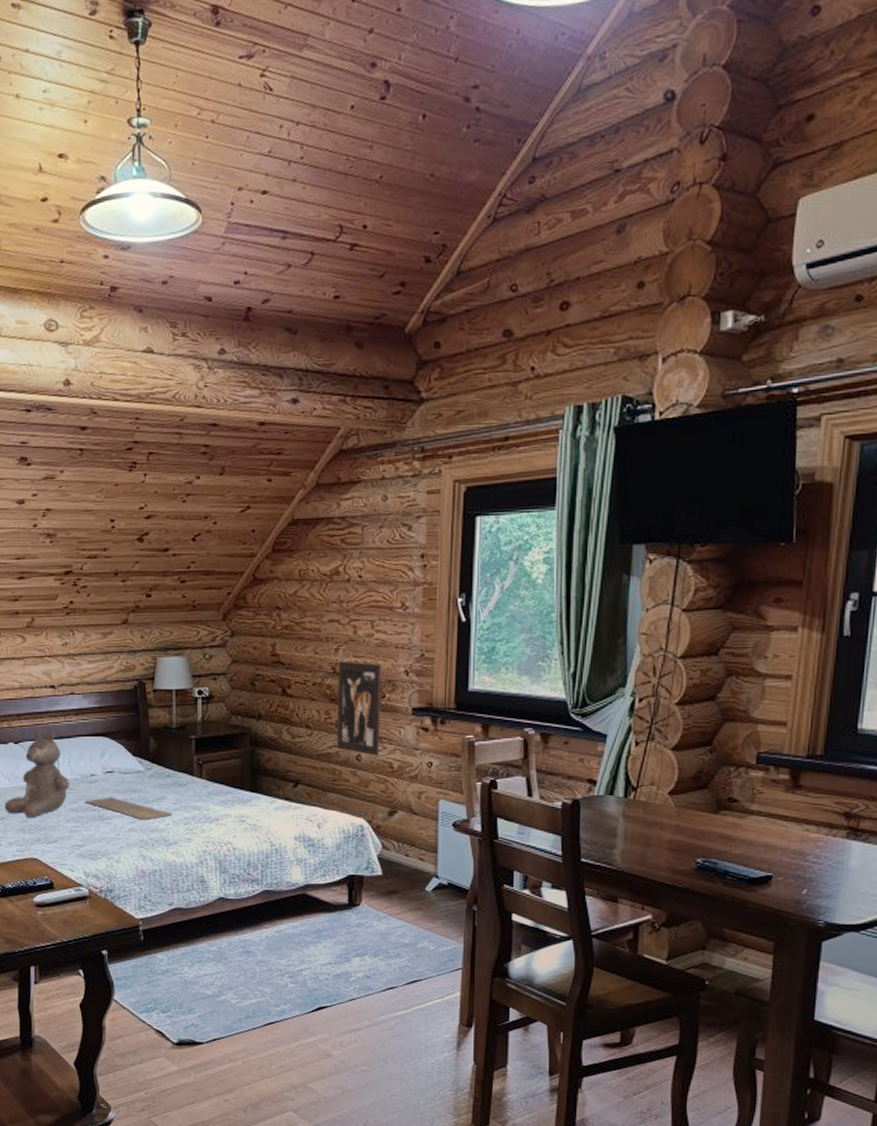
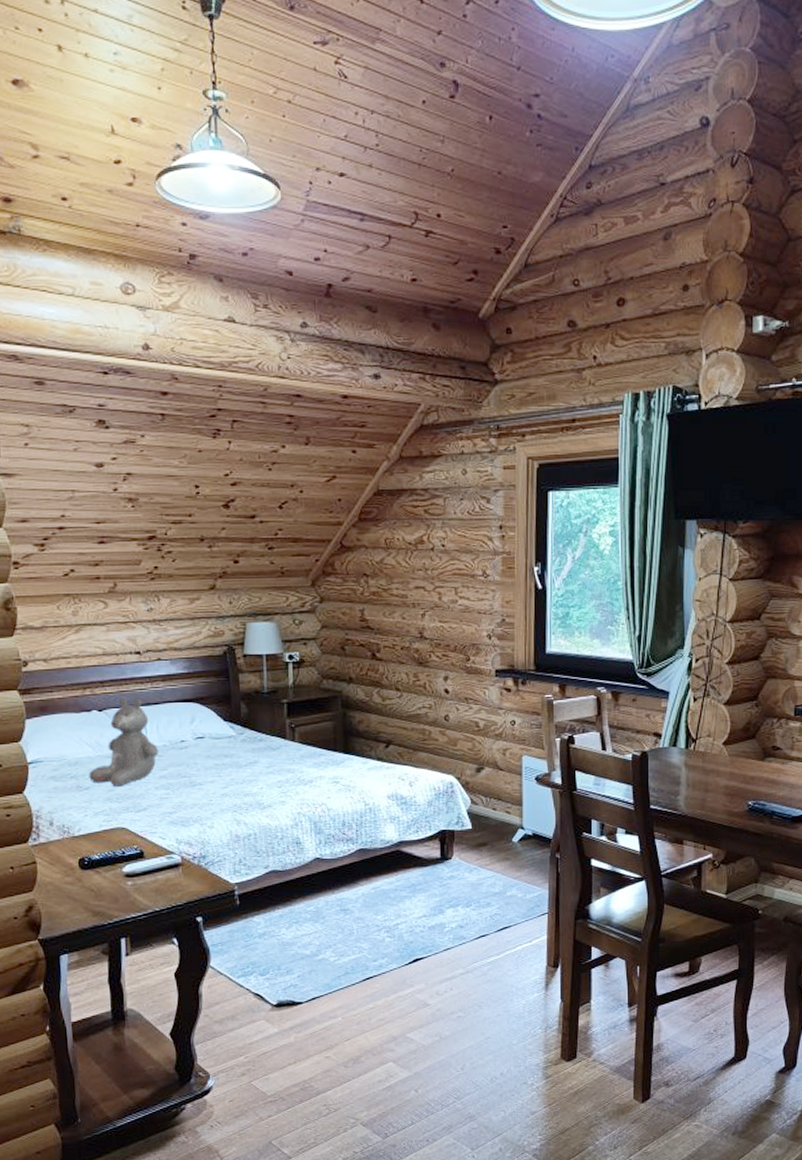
bath mat: present [85,797,173,820] -> none [175,763,266,784]
wall art: present [337,661,381,756] -> none [424,626,466,716]

